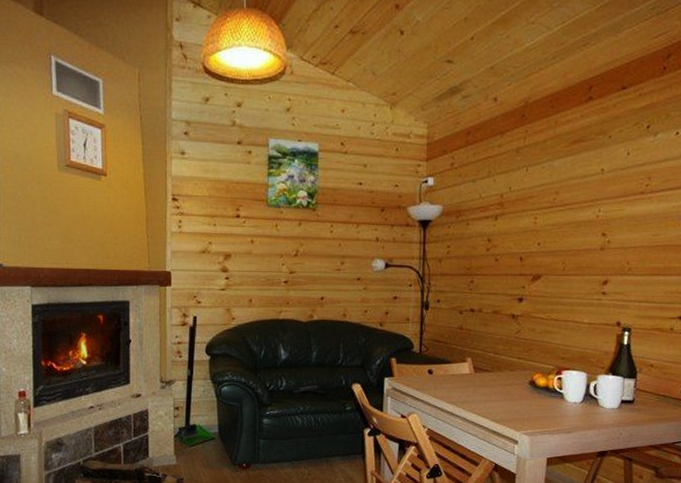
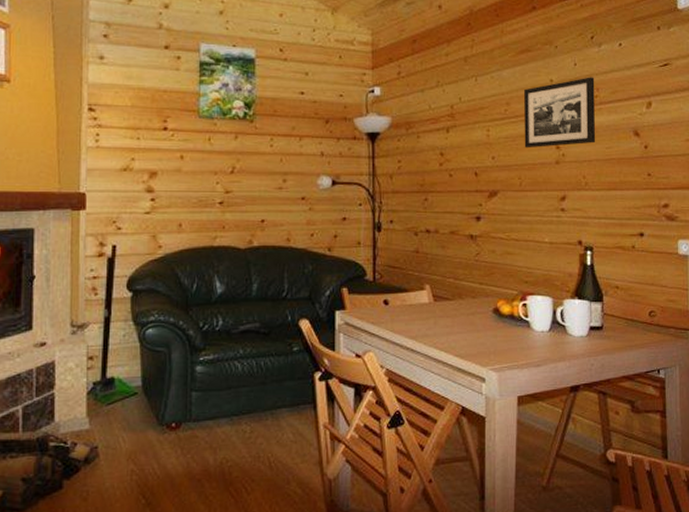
picture frame: none [570,166,647,235] -> present [524,77,596,148]

